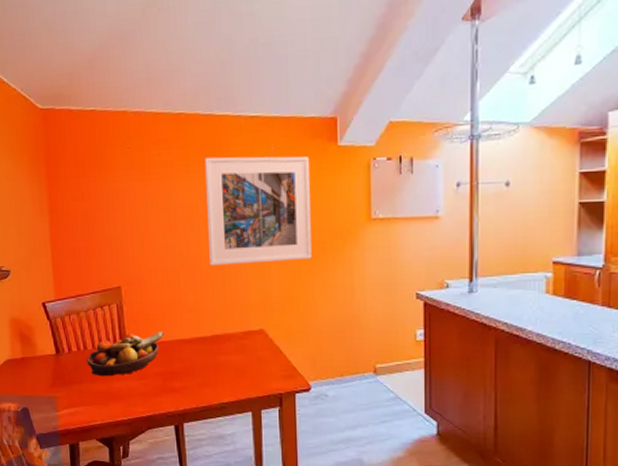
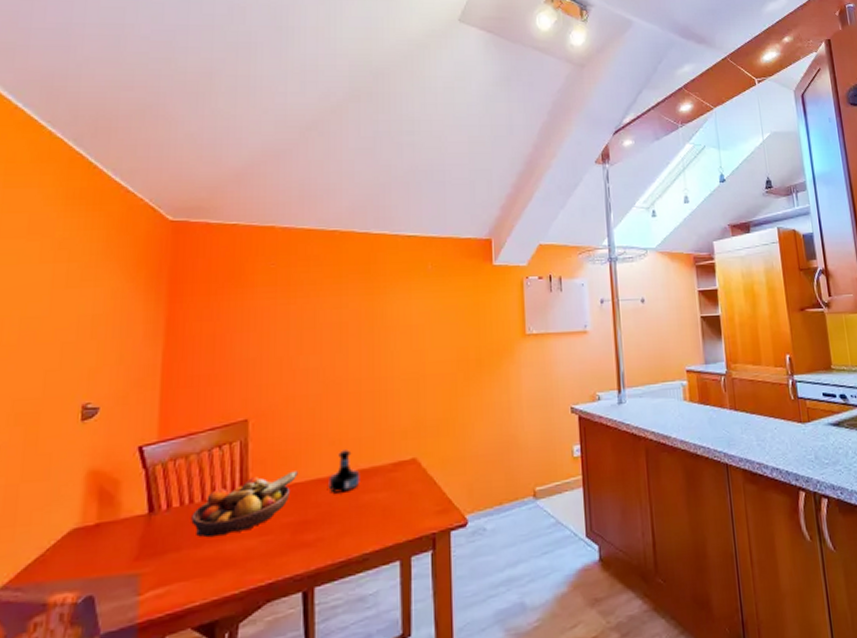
tequila bottle: none [189,317,216,352] -> present [328,450,360,493]
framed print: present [204,156,312,266] -> none [358,274,468,389]

